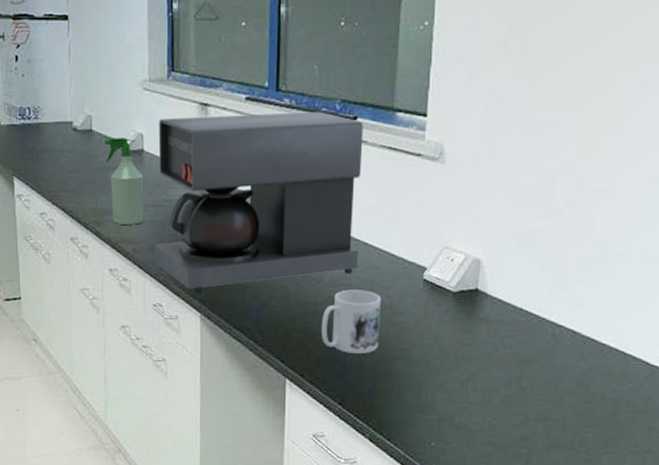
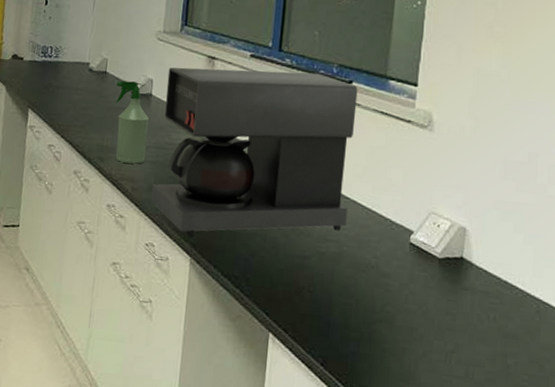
mug: present [322,290,381,354] -> none [307,246,368,314]

